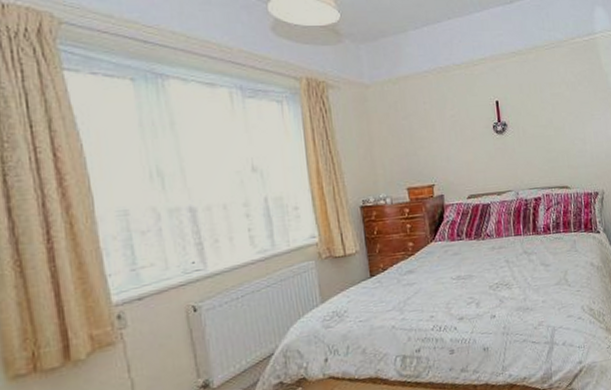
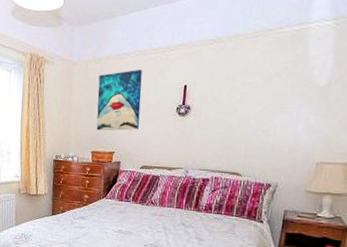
wall art: none [399,87,457,162] -> present [96,69,142,131]

